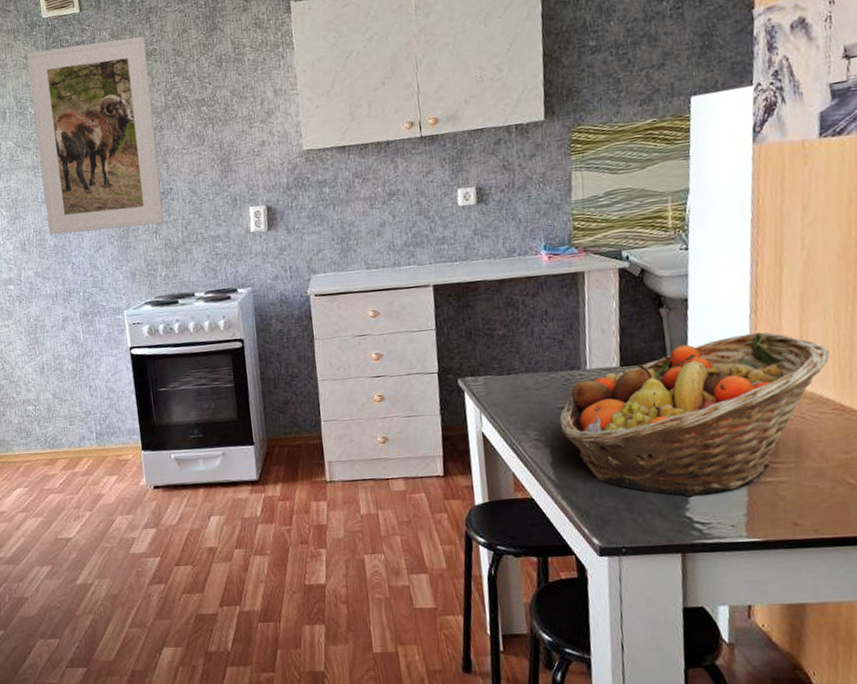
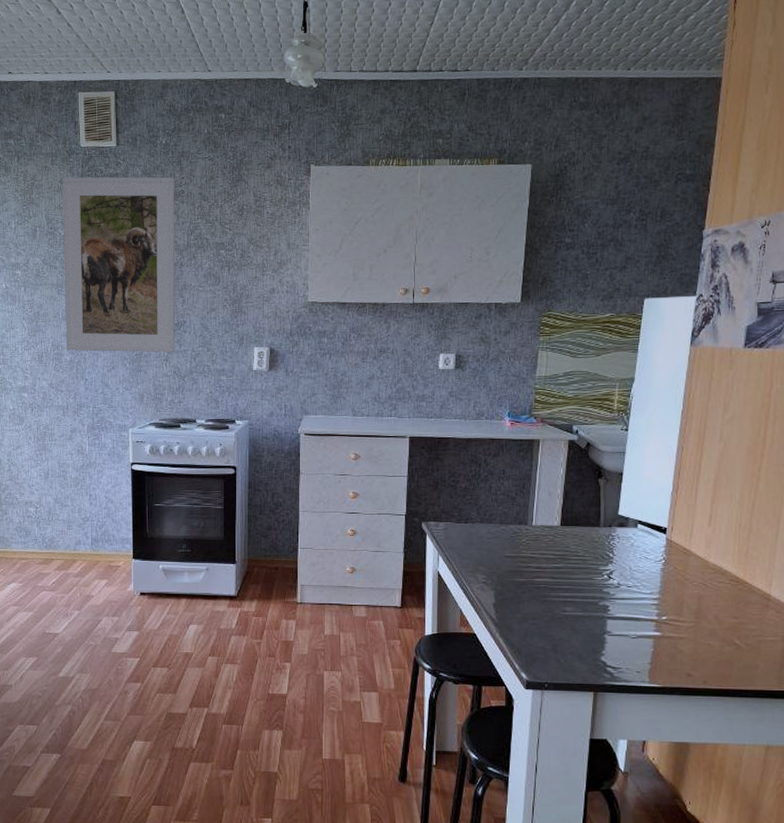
fruit basket: present [559,332,830,497] -> none [505,508,732,644]

